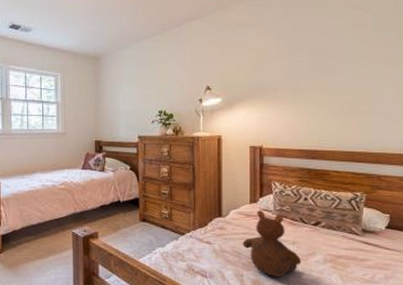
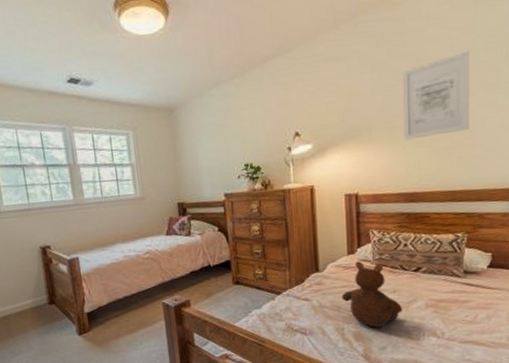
wall art: none [306,27,369,101] -> present [402,51,469,140]

